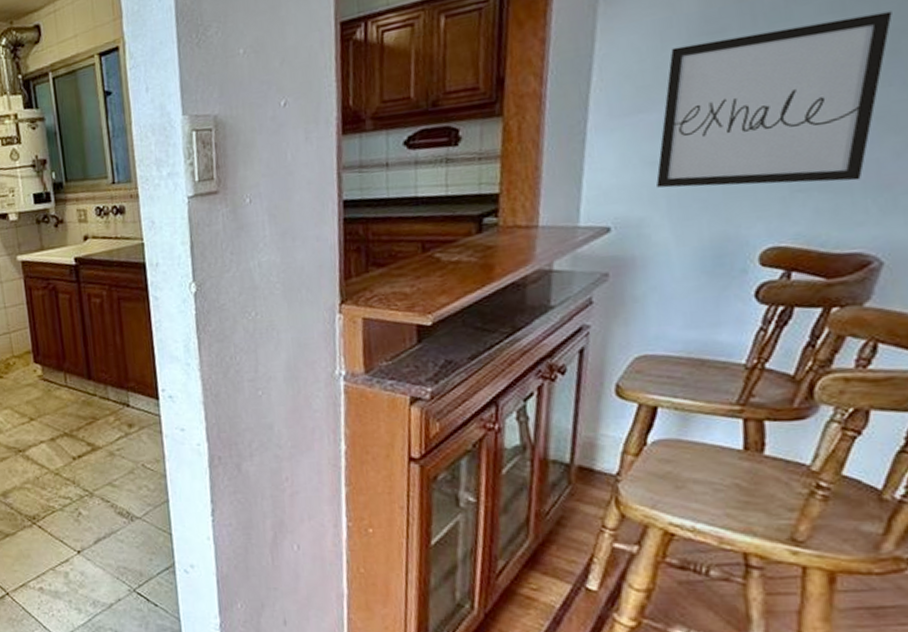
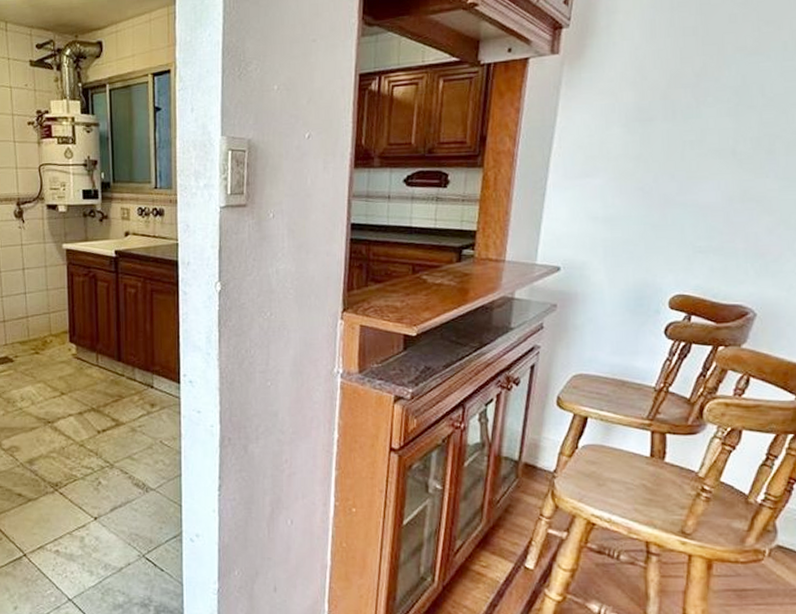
wall art: present [656,11,892,188] -> none [597,120,770,248]

